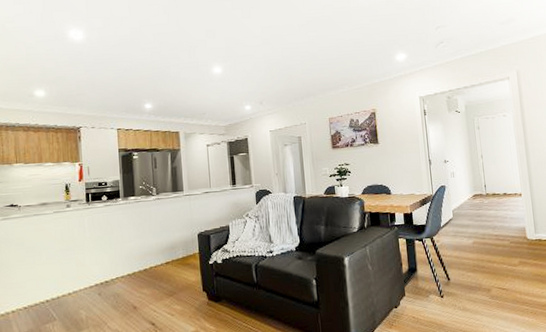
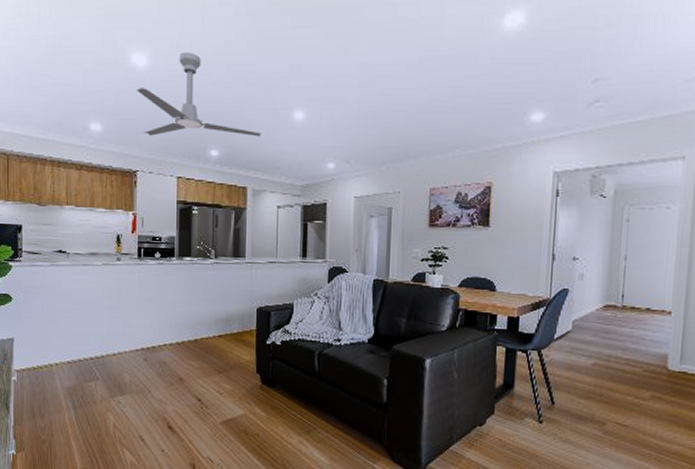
ceiling fan: none [76,26,187,97] -> present [137,52,261,137]

